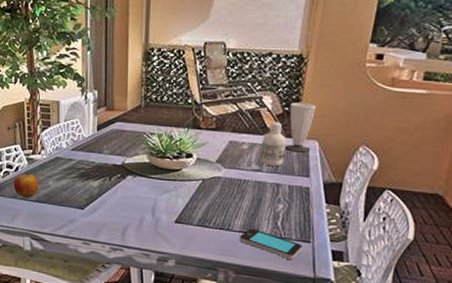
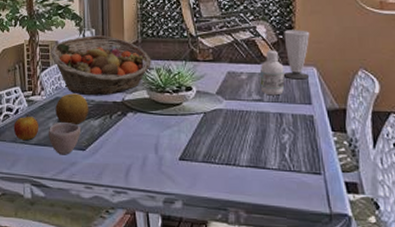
cup: none [47,181,80,213] -> present [48,122,80,155]
fruit basket: none [50,97,154,159] -> present [49,35,151,96]
fruit: none [55,154,89,185] -> present [55,93,89,125]
smartphone: present [239,228,303,261] -> none [247,162,314,195]

